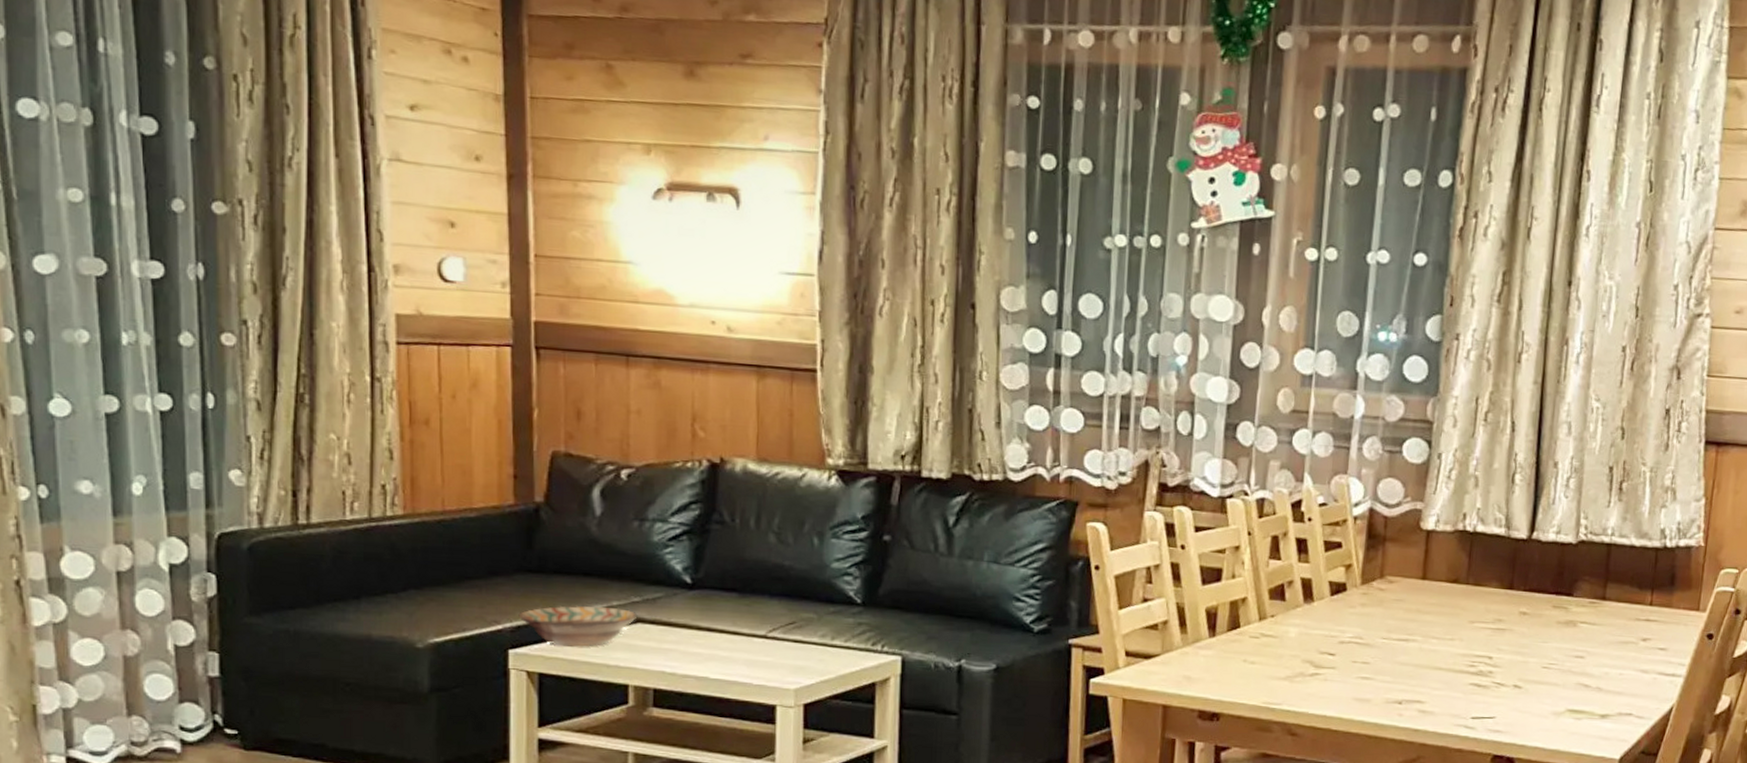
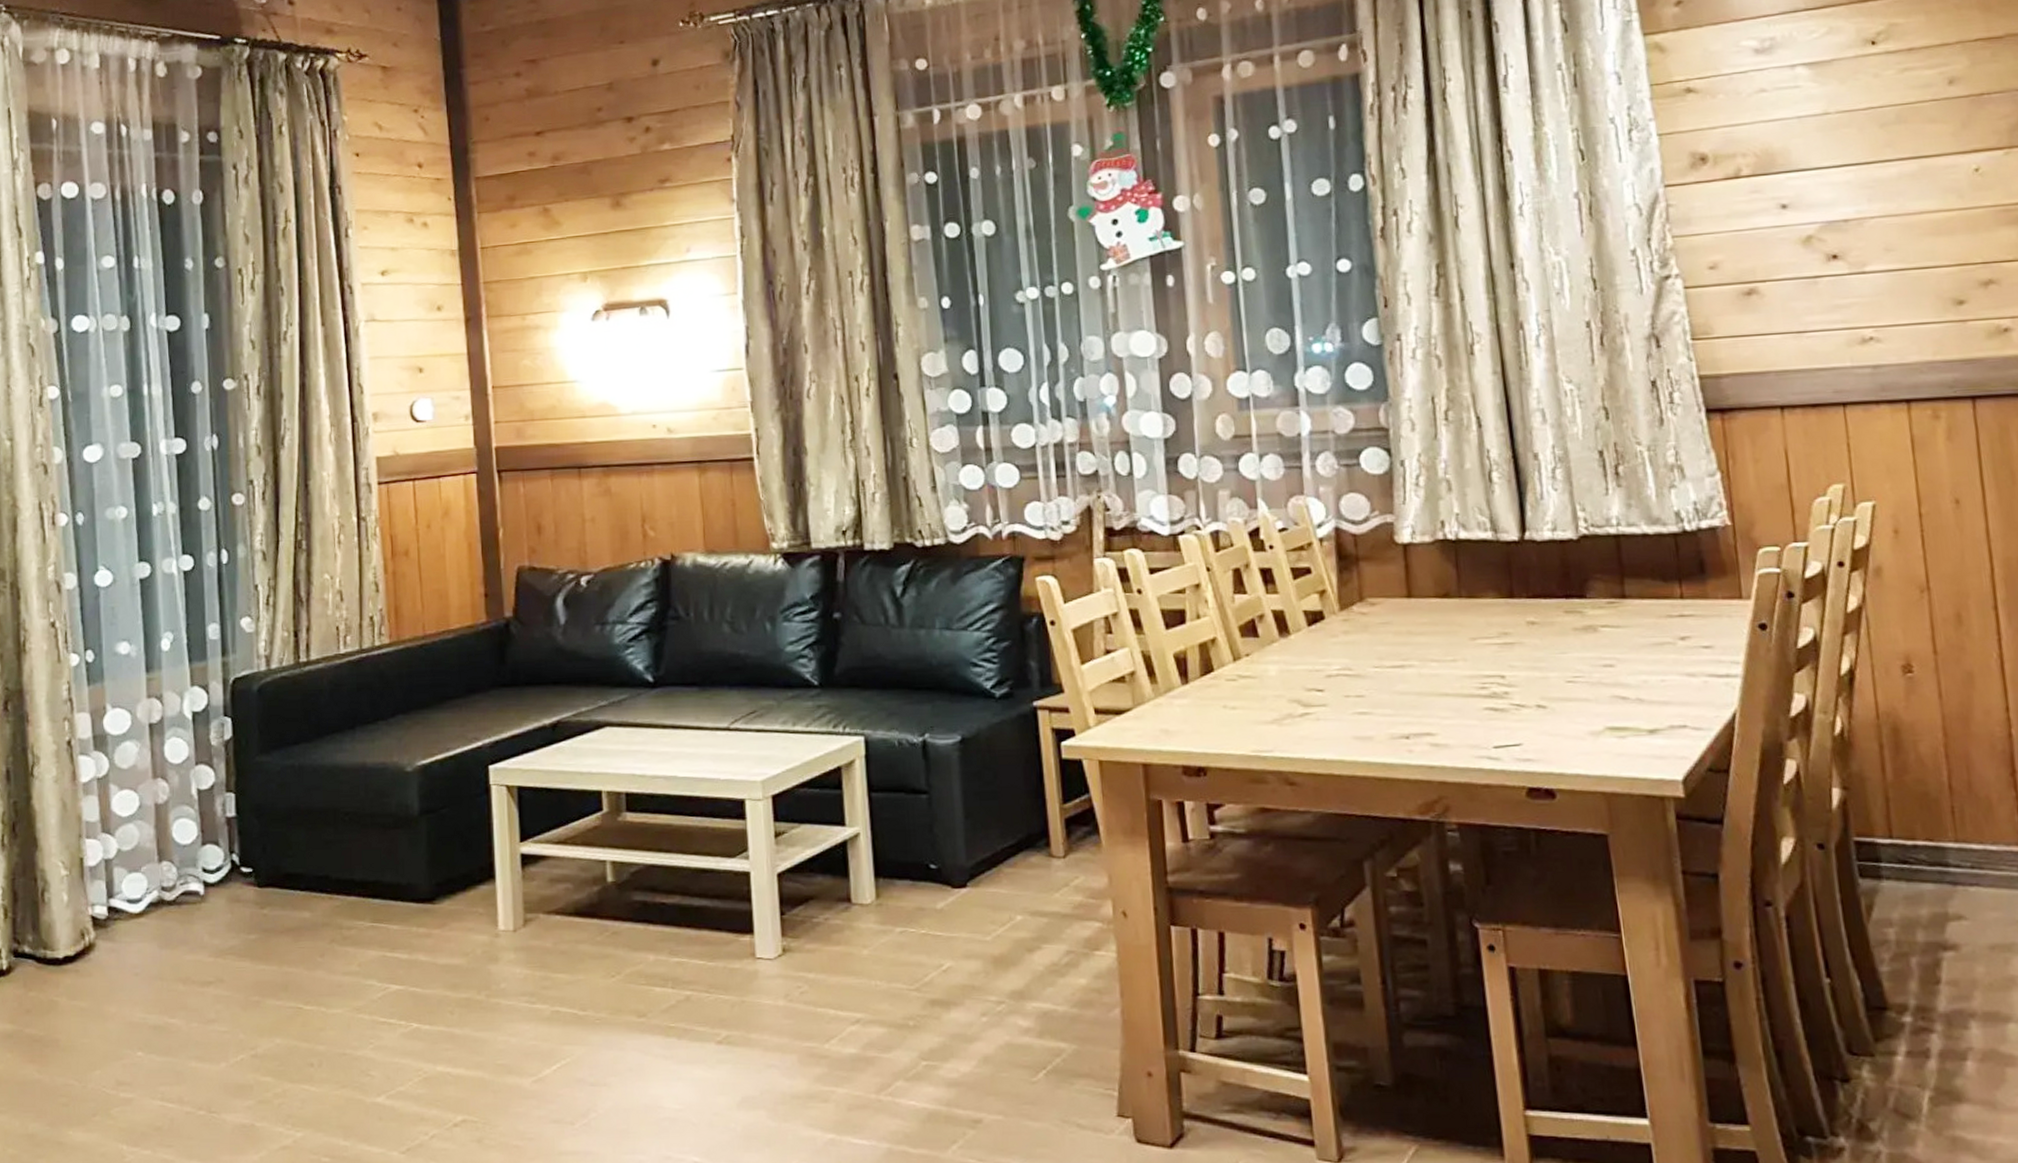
decorative bowl: present [518,605,638,647] -> none [496,713,606,757]

